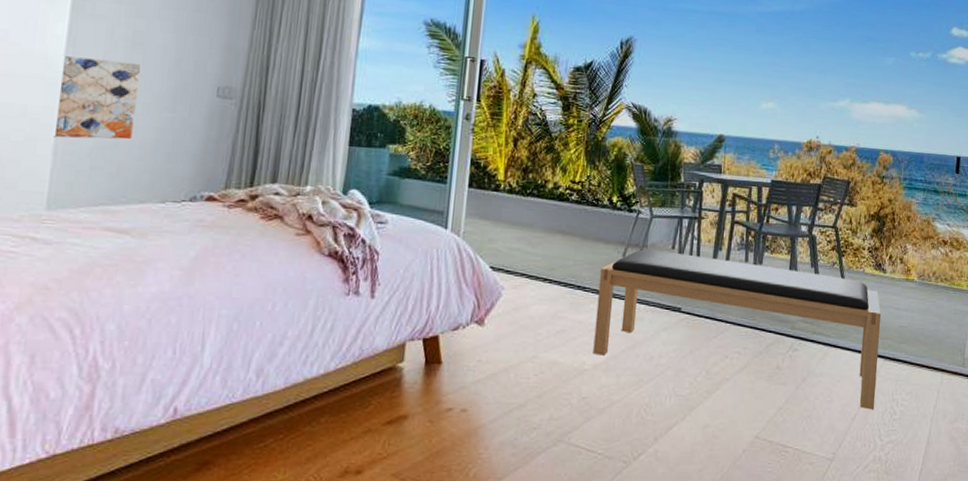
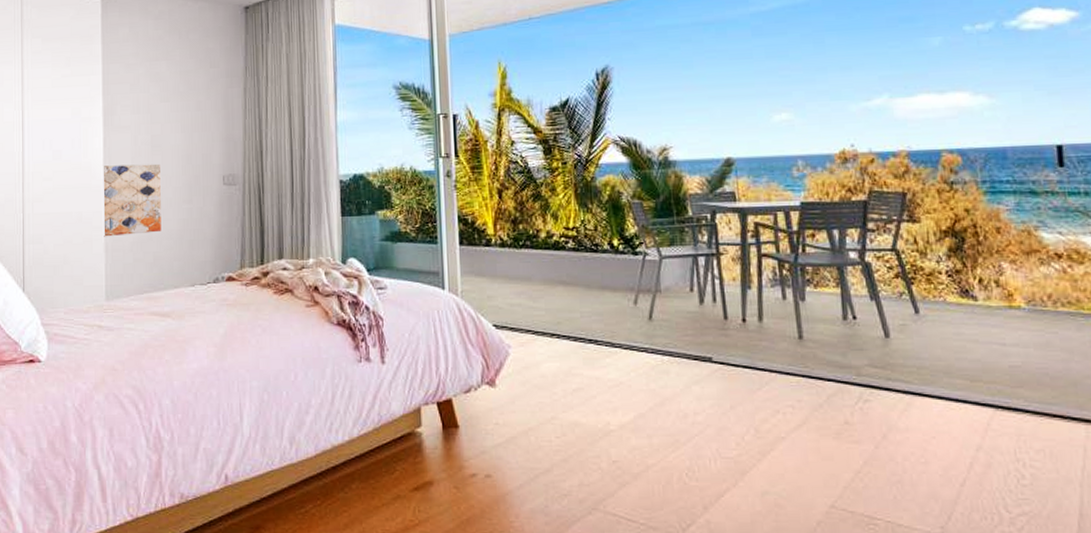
bench: present [593,249,882,410] -> none [611,294,992,473]

